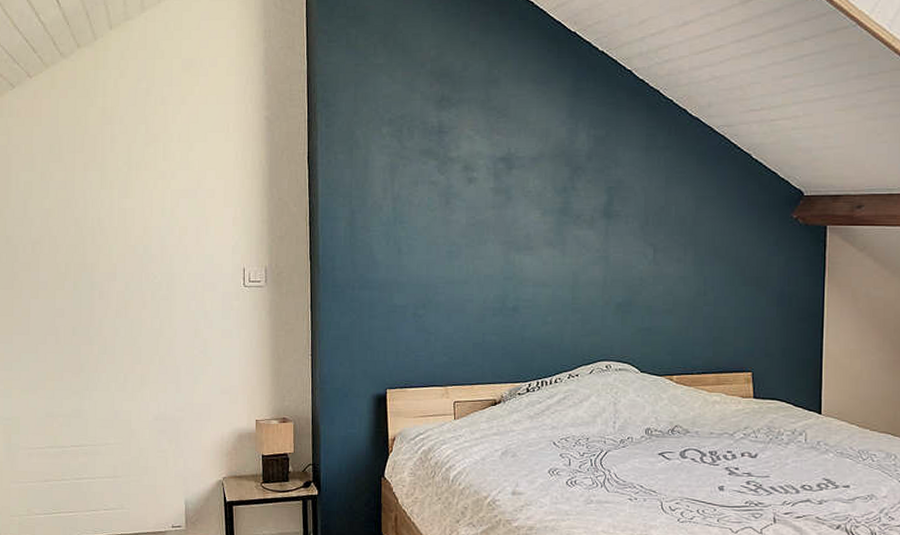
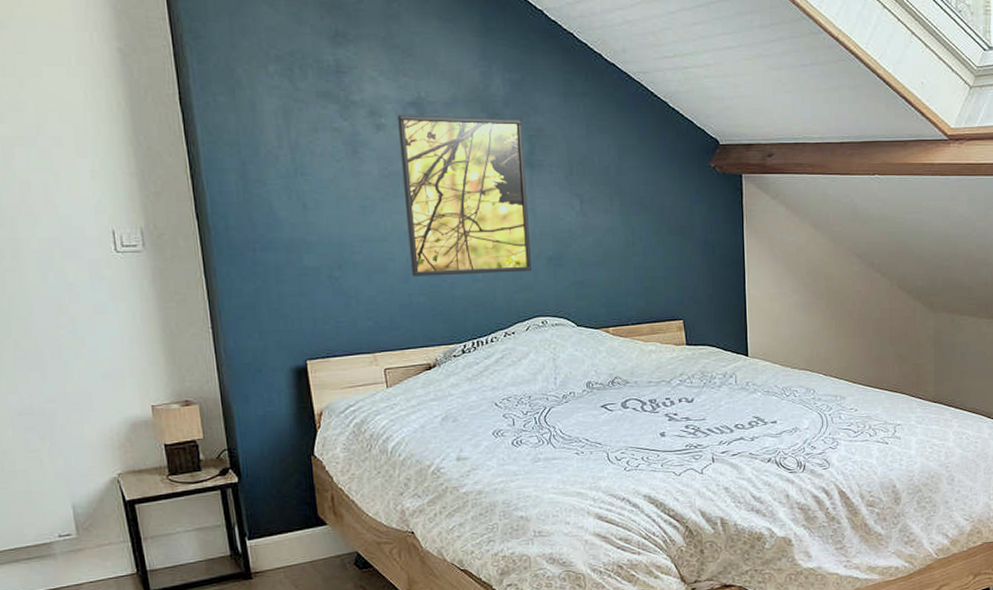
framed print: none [486,169,603,318] -> present [398,114,532,277]

